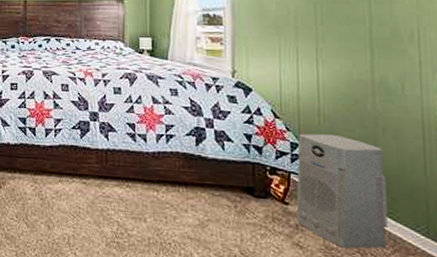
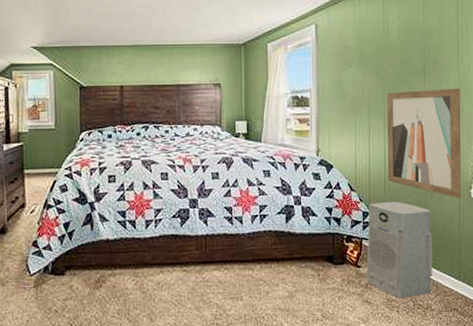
wall art: none [319,10,428,138] -> present [387,88,462,198]

